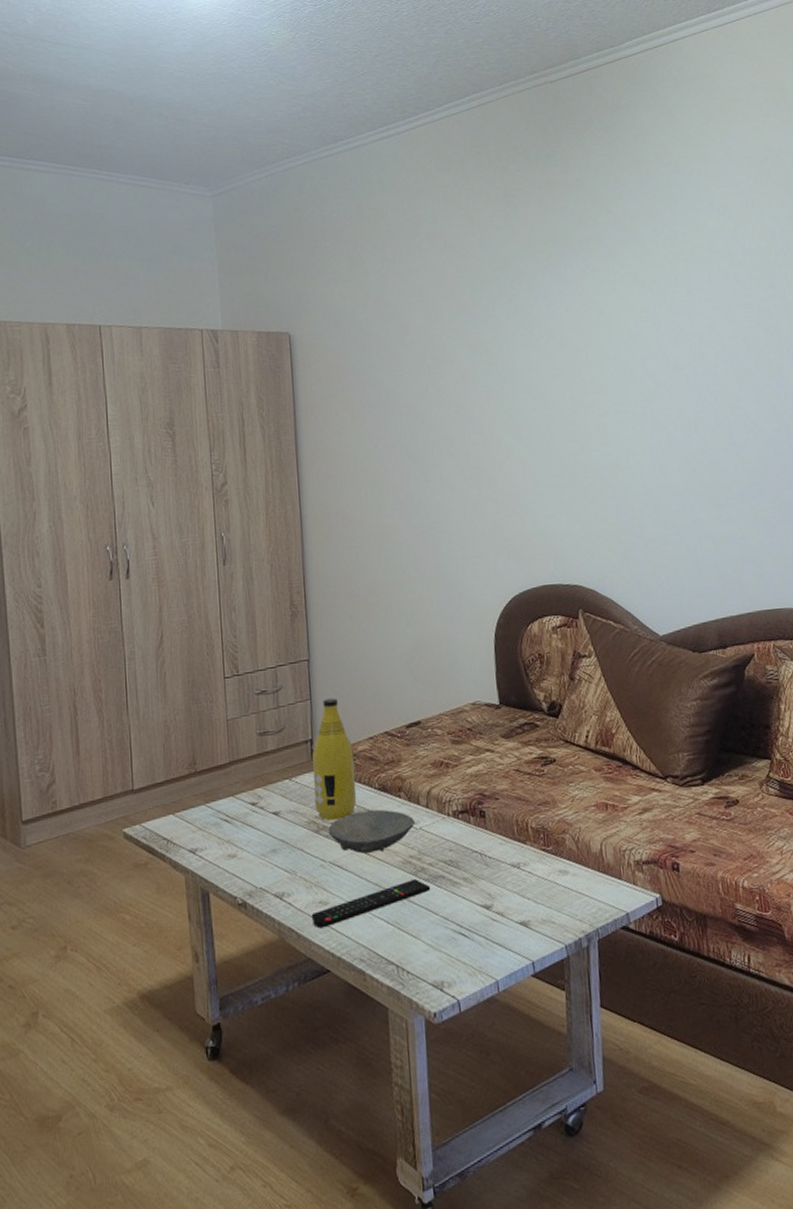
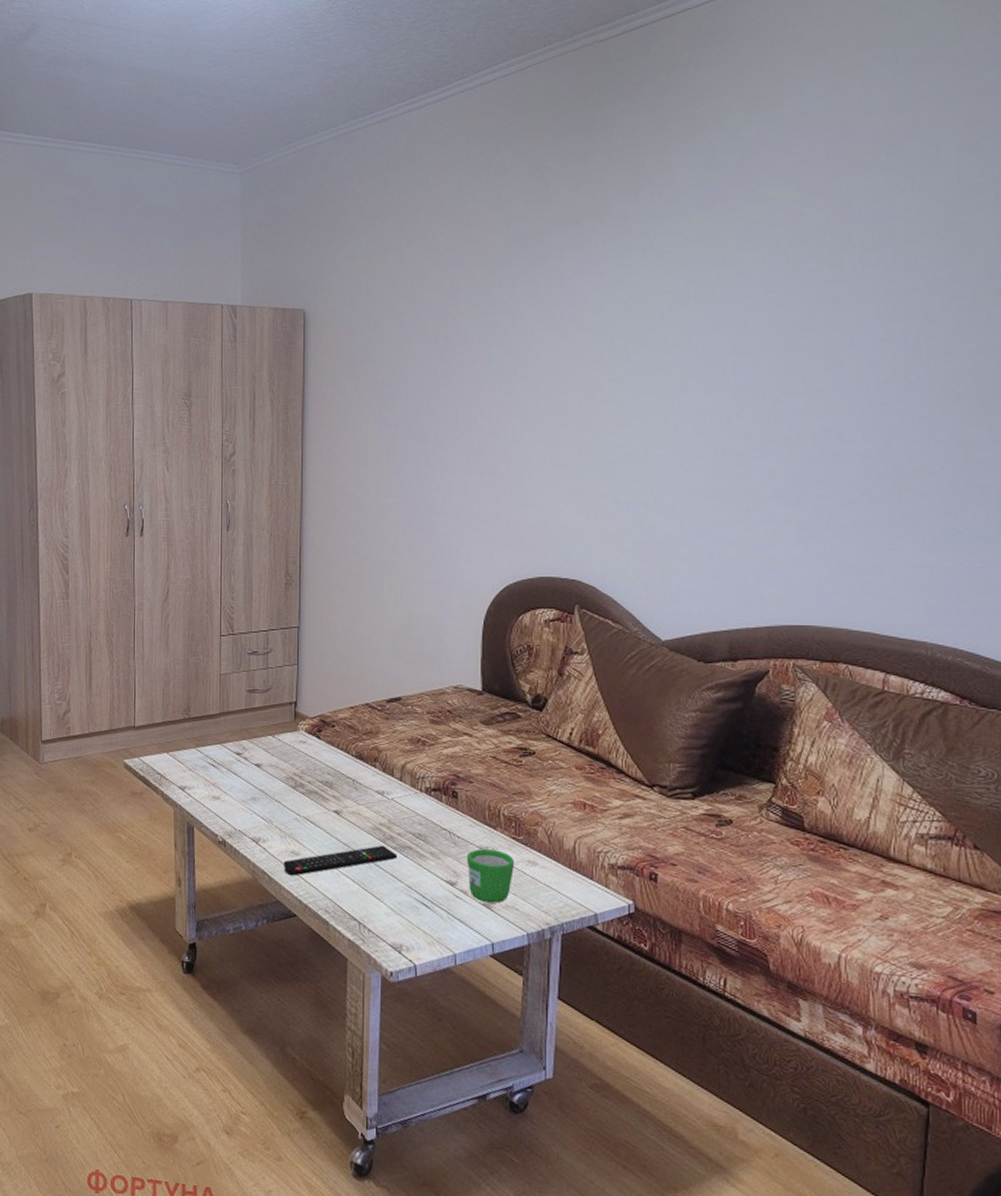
bottle: present [312,698,357,820] -> none [294,665,334,779]
bowl: present [328,809,416,853] -> none [304,775,388,815]
mug: none [499,864,547,921] -> present [466,849,515,903]

